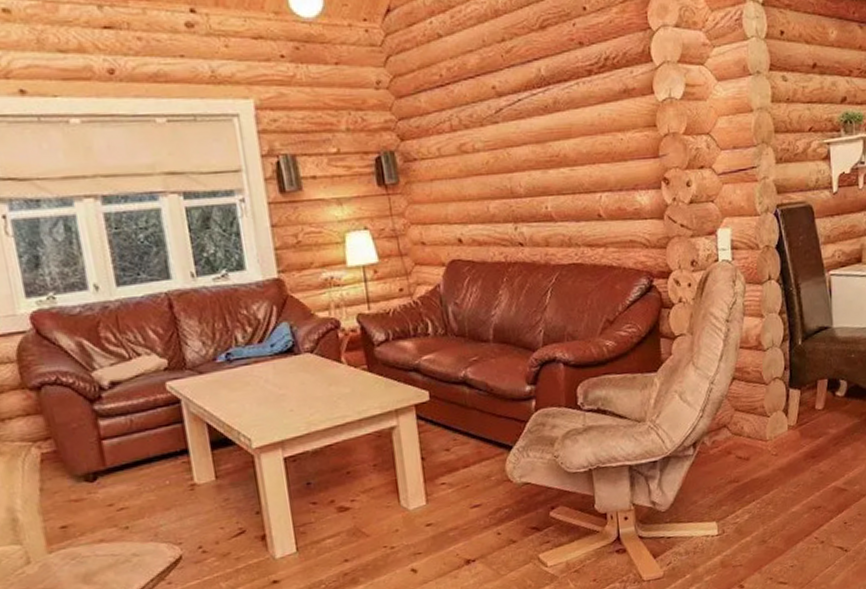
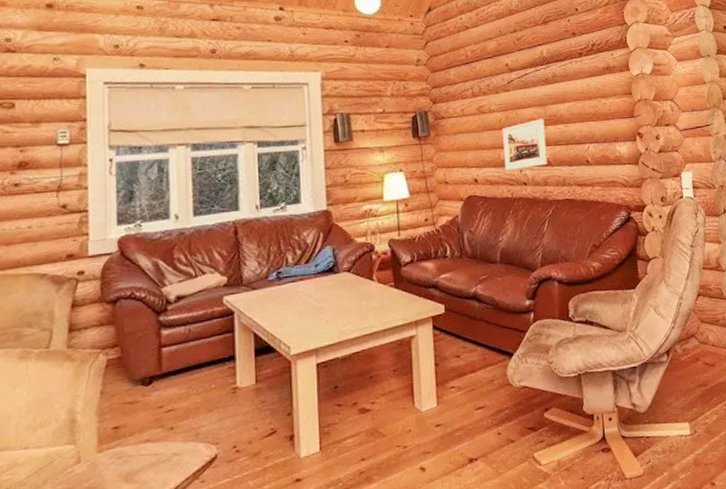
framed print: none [490,160,549,229] -> present [502,119,548,172]

